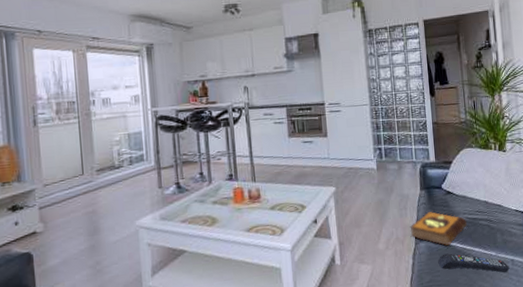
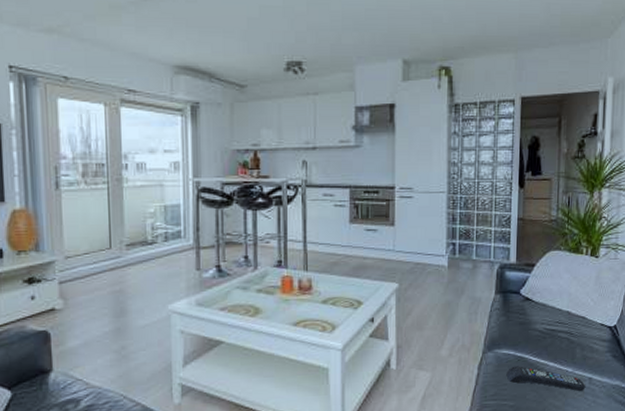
hardback book: present [410,211,468,246] -> none [478,318,545,357]

